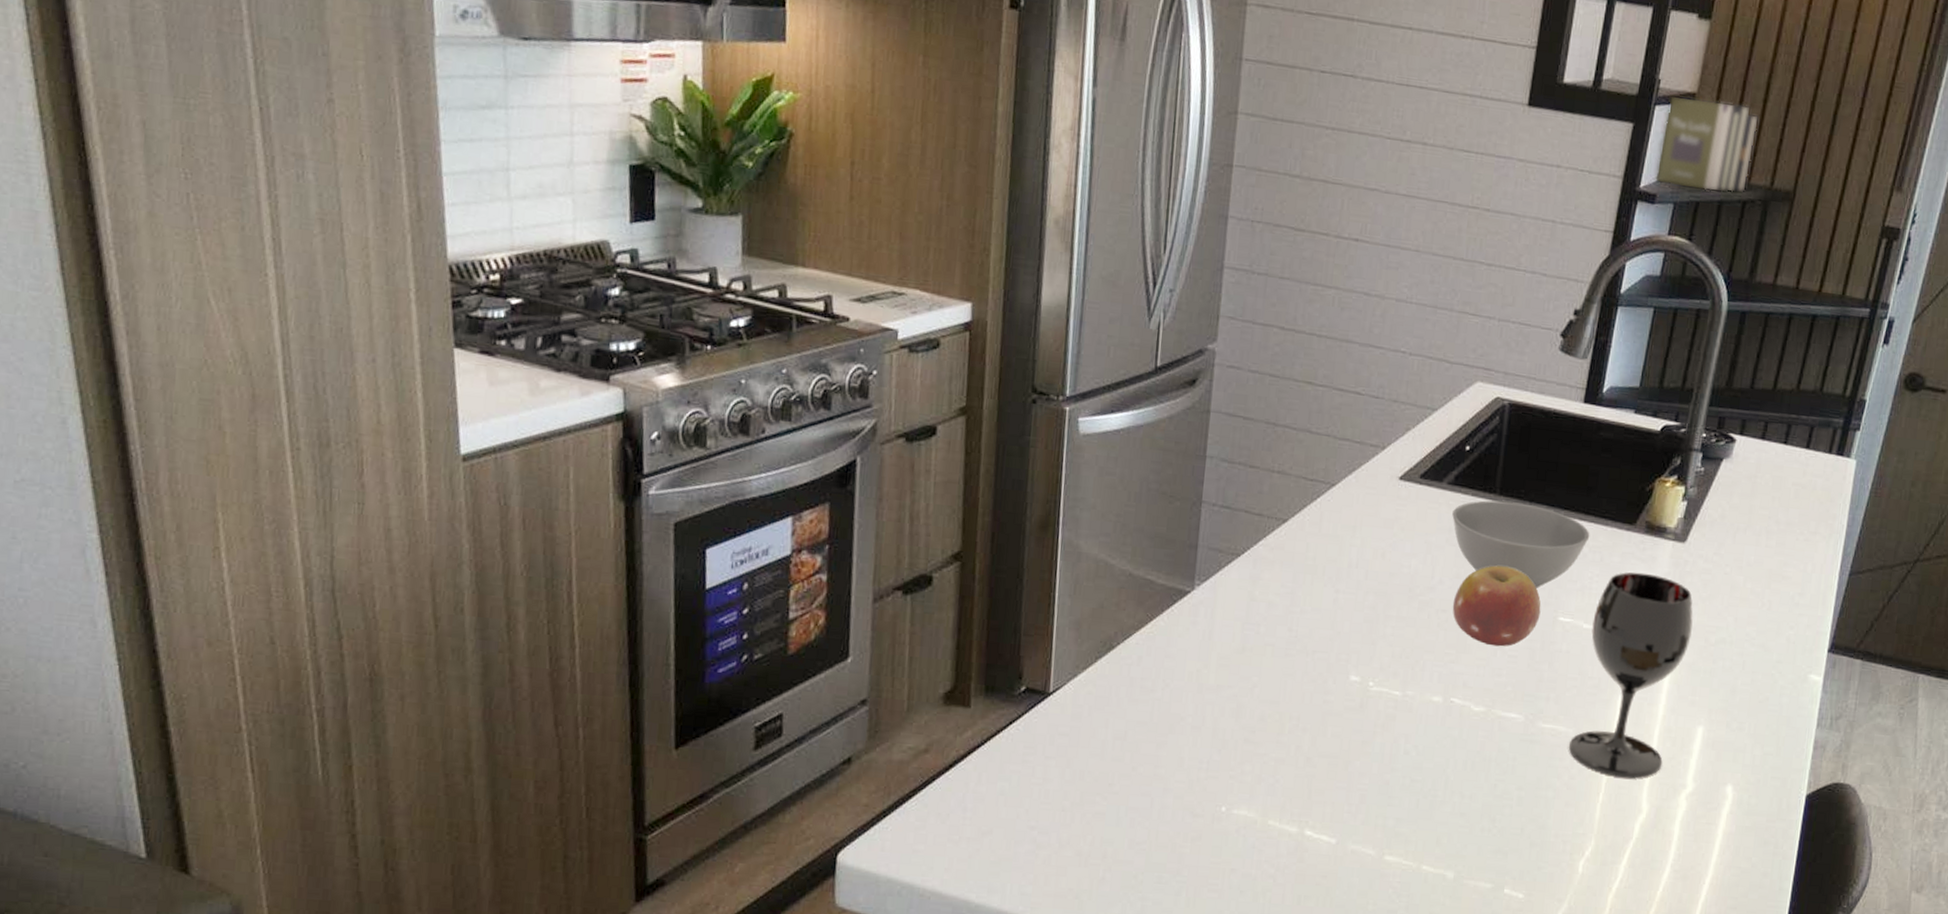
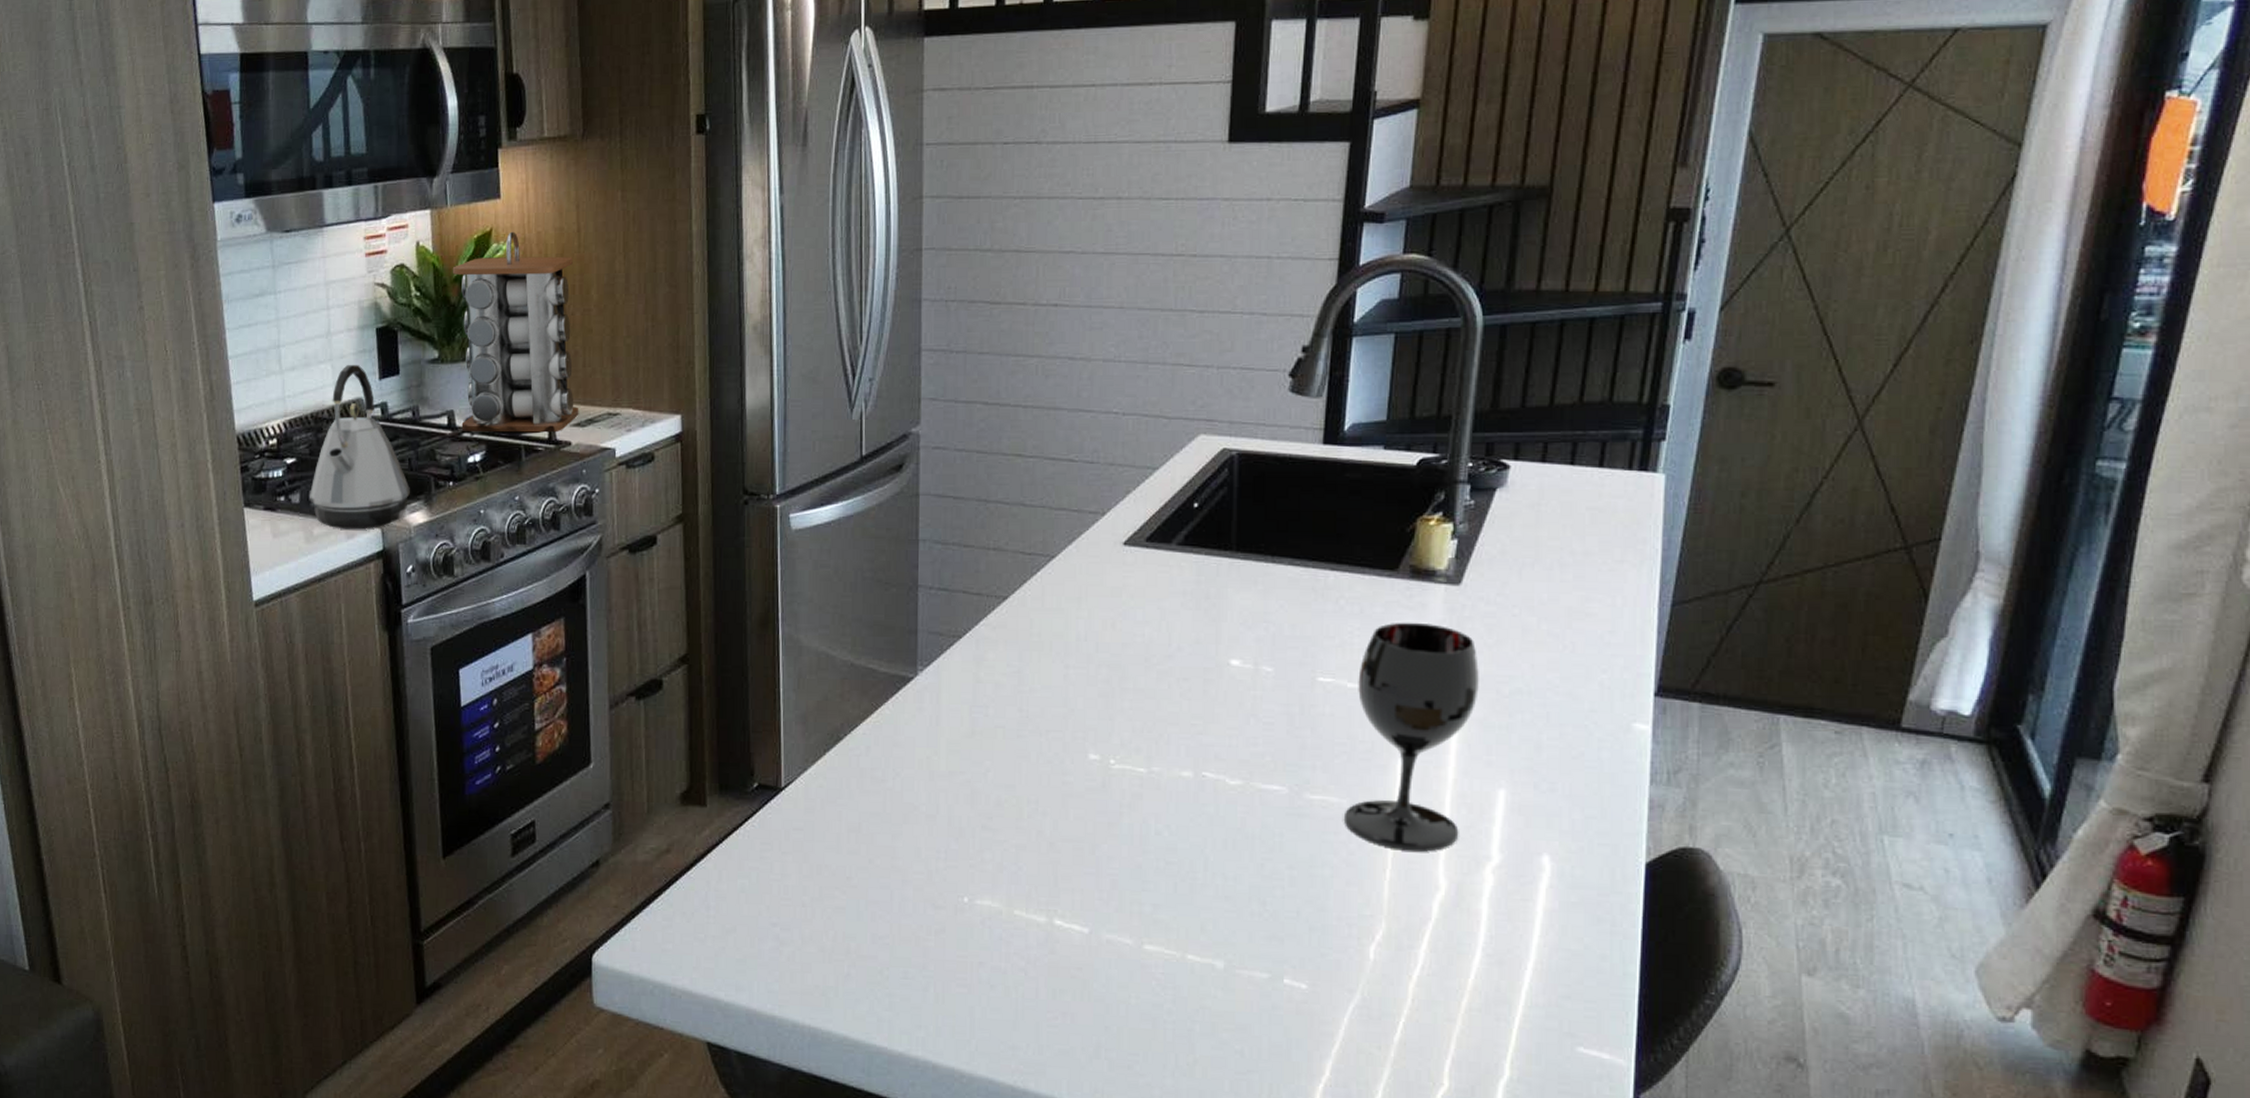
kettle: none [537,201,660,387] -> present [310,365,410,530]
spice rack: none [724,80,864,306] -> present [452,231,579,434]
bowl: present [1452,500,1590,588] -> none [1185,557,1345,648]
fruit: present [1452,565,1541,647] -> none [1194,627,1296,714]
books: present [1655,96,1759,194] -> none [1382,102,1499,201]

